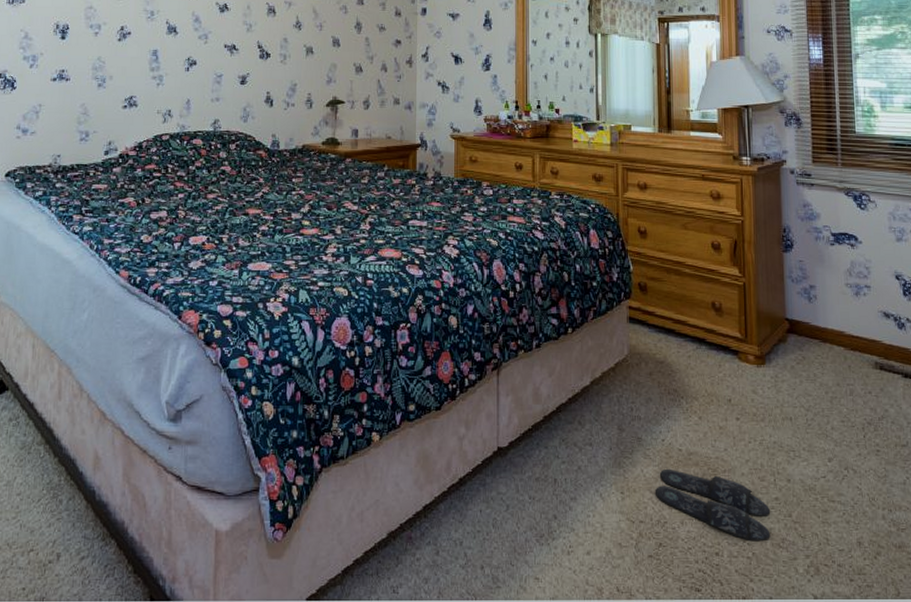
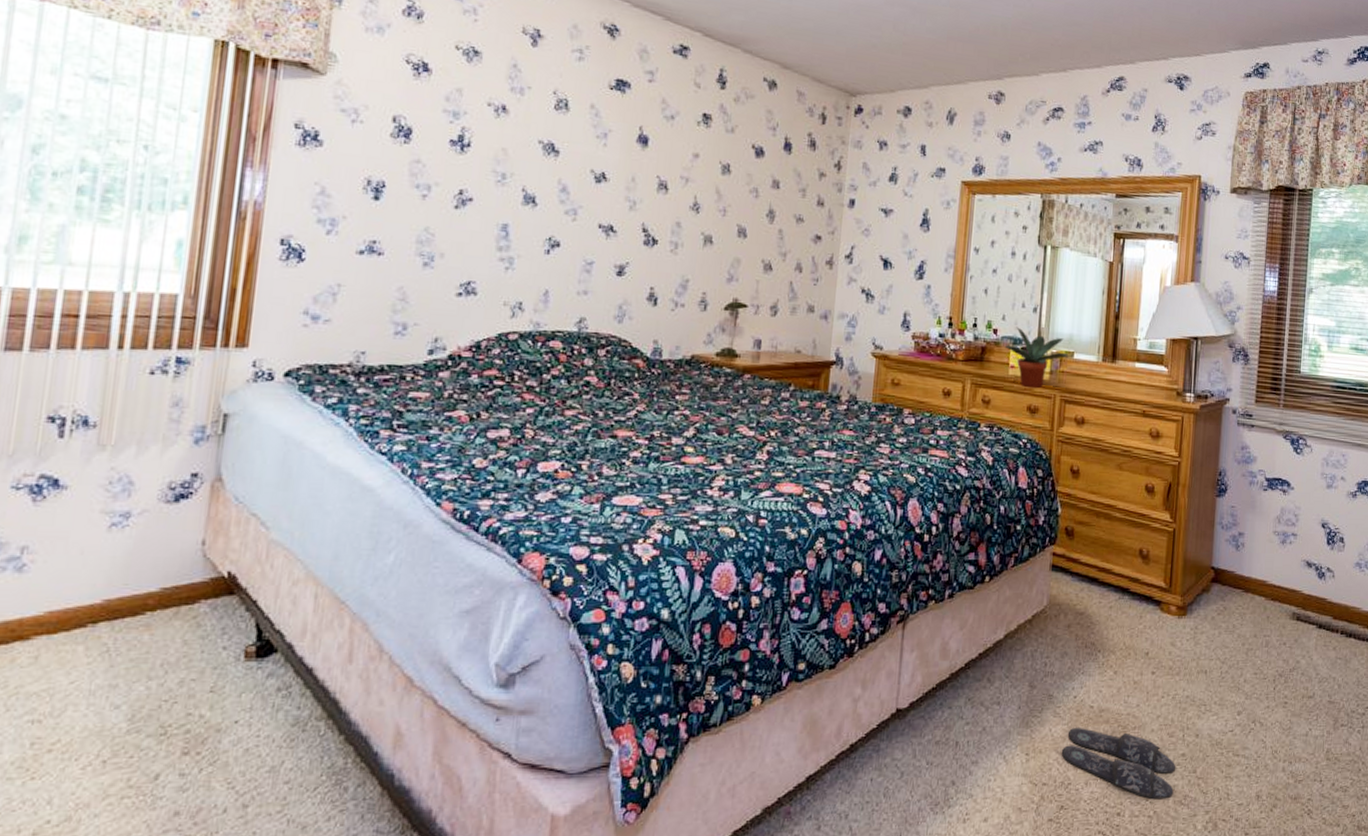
potted plant: none [566,106,627,159] -> present [1004,327,1069,389]

